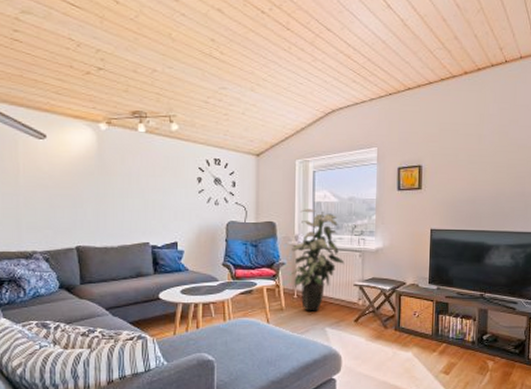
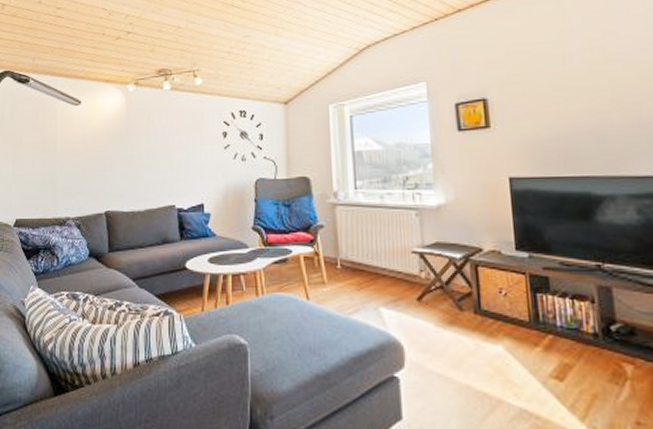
indoor plant: present [291,209,345,311] -> none [331,160,398,286]

